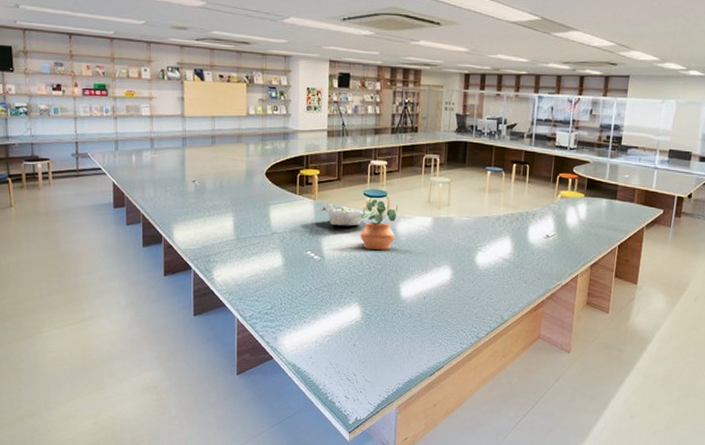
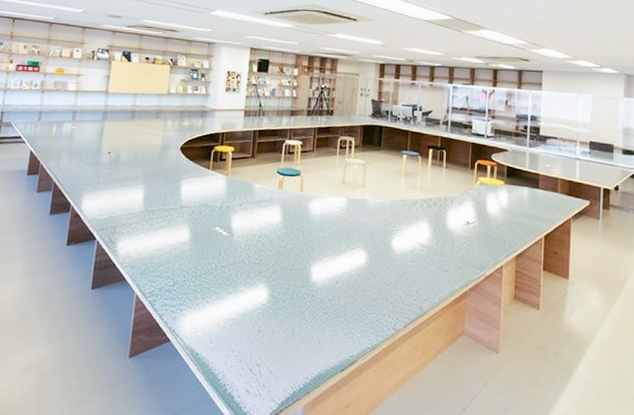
bowl: present [313,203,369,226] -> none [225,179,282,204]
potted plant: present [357,199,399,250] -> none [269,177,312,230]

